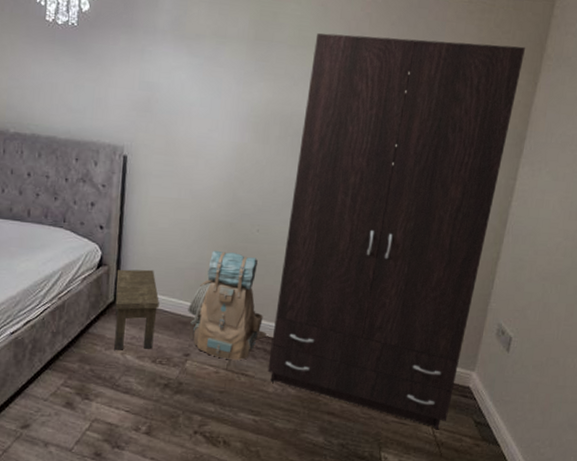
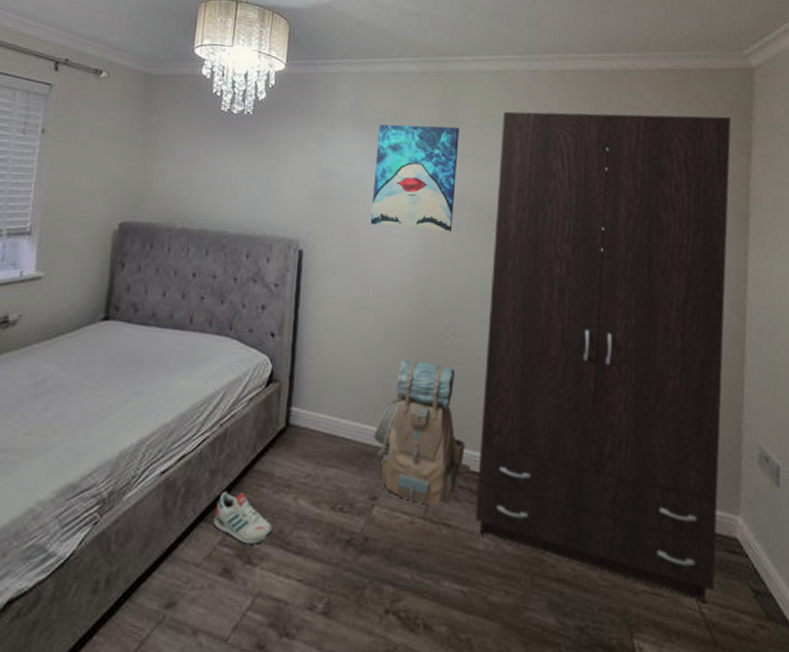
shoe: none [56,347,104,386] -> present [213,491,272,545]
side table: present [114,269,159,350] -> none [284,385,339,493]
wall art: none [188,41,274,144] -> present [370,124,459,232]

